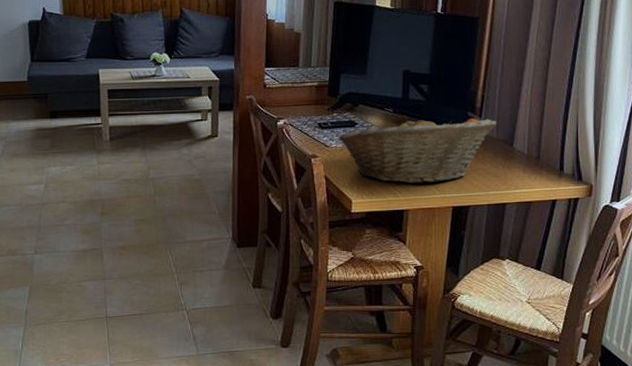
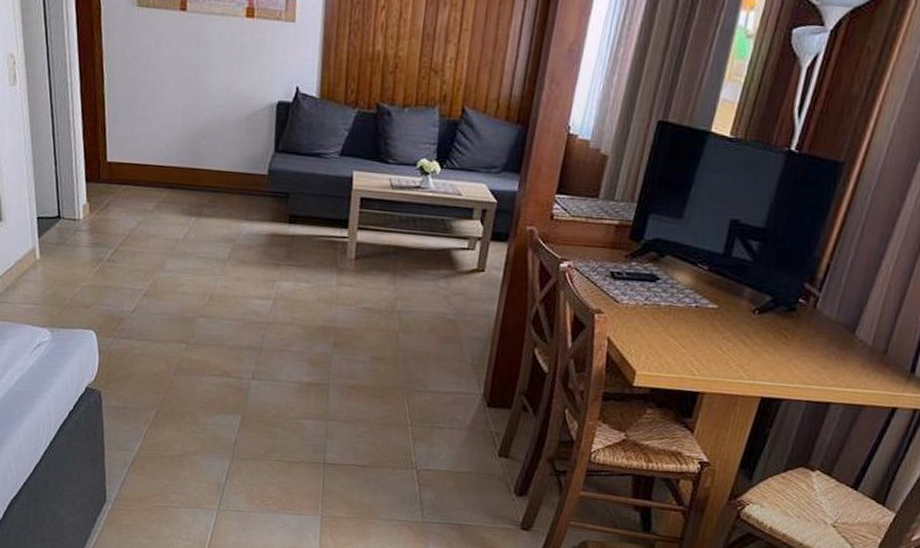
fruit basket: present [338,115,496,184] -> none [632,276,840,366]

